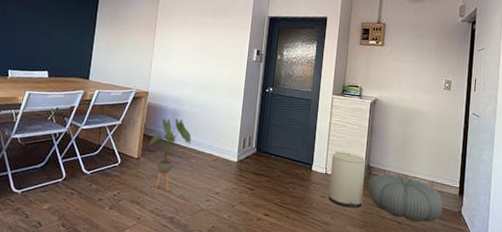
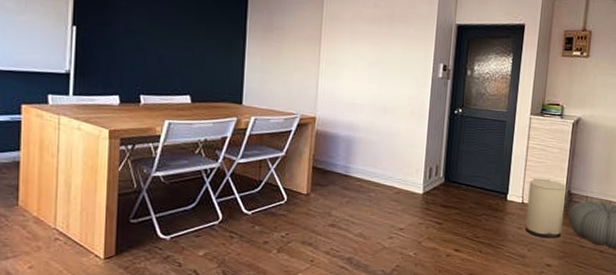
house plant: present [149,118,191,191] -> none [320,147,369,230]

